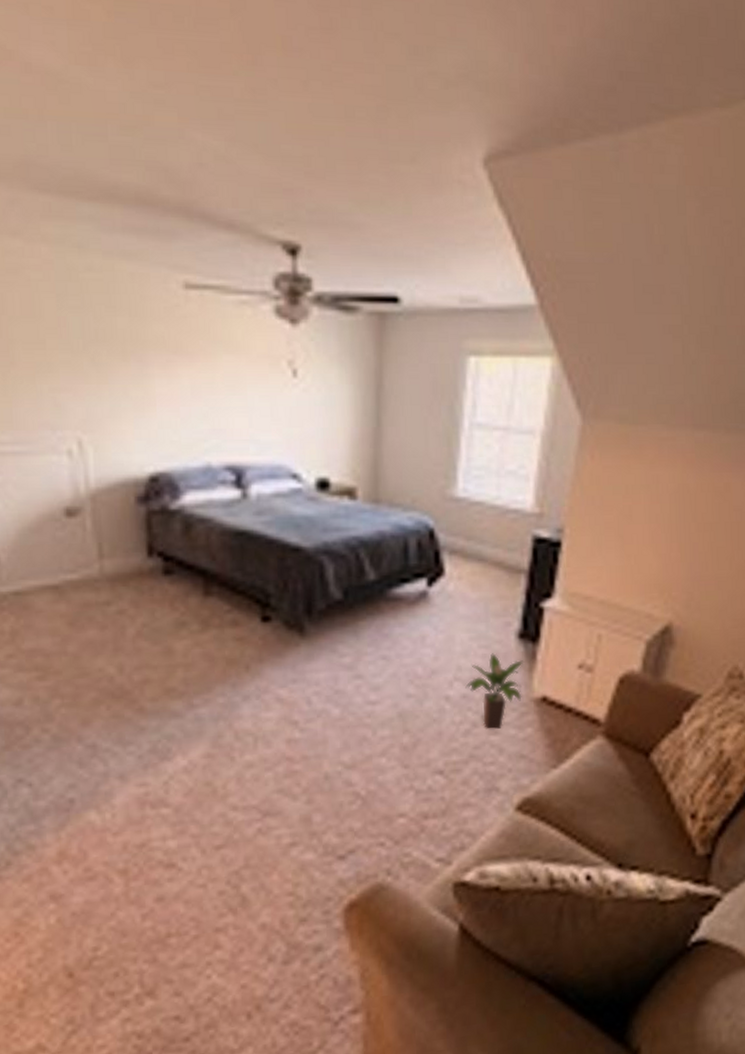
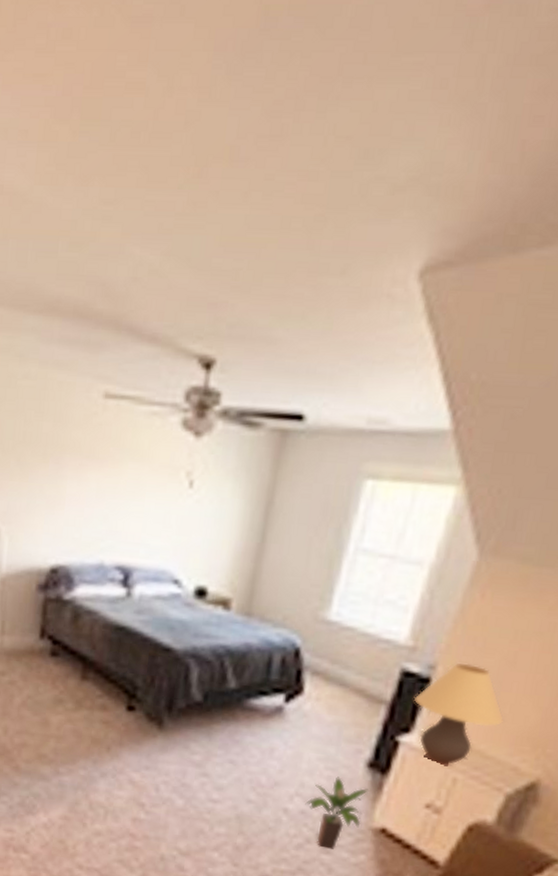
table lamp: none [549,522,631,623] -> present [414,663,503,765]

